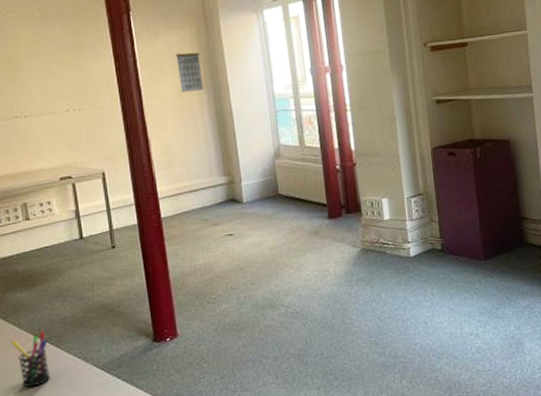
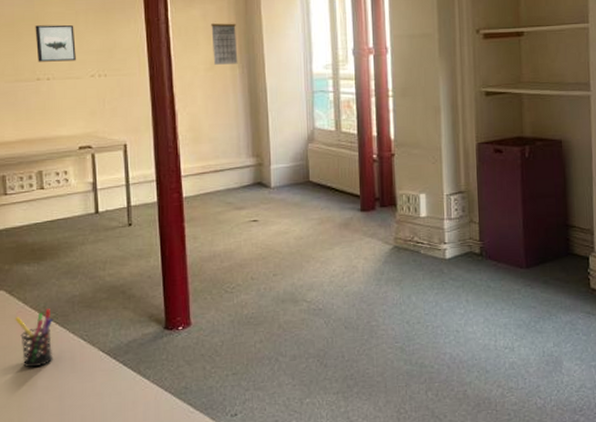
wall art: none [9,64,51,101] -> present [35,24,76,62]

